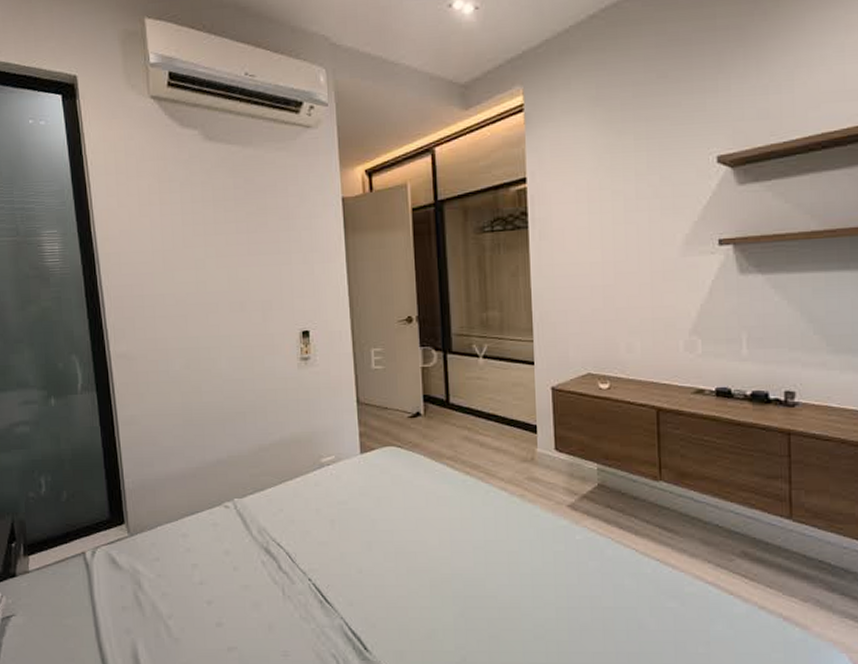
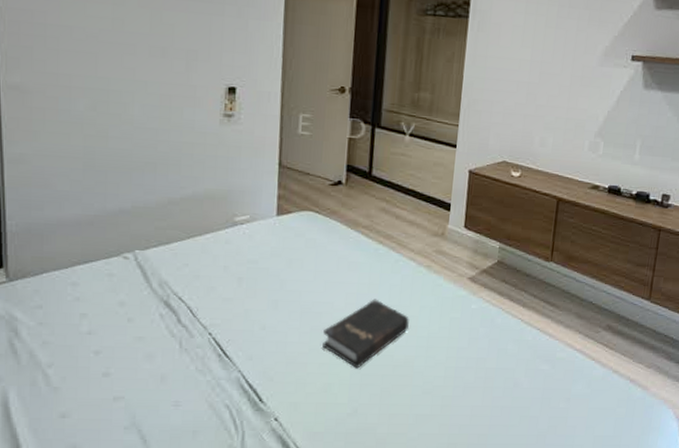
hardback book: none [420,534,509,612] -> present [322,299,409,369]

